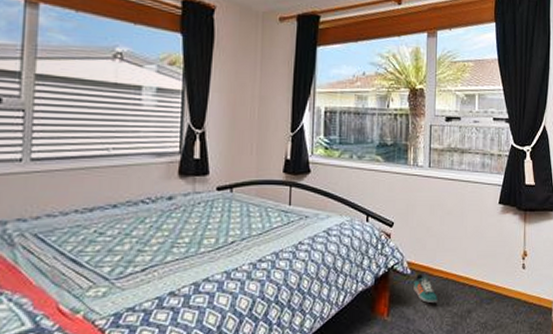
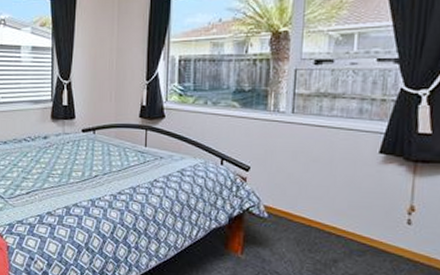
sneaker: present [413,273,438,304] -> none [270,217,298,249]

